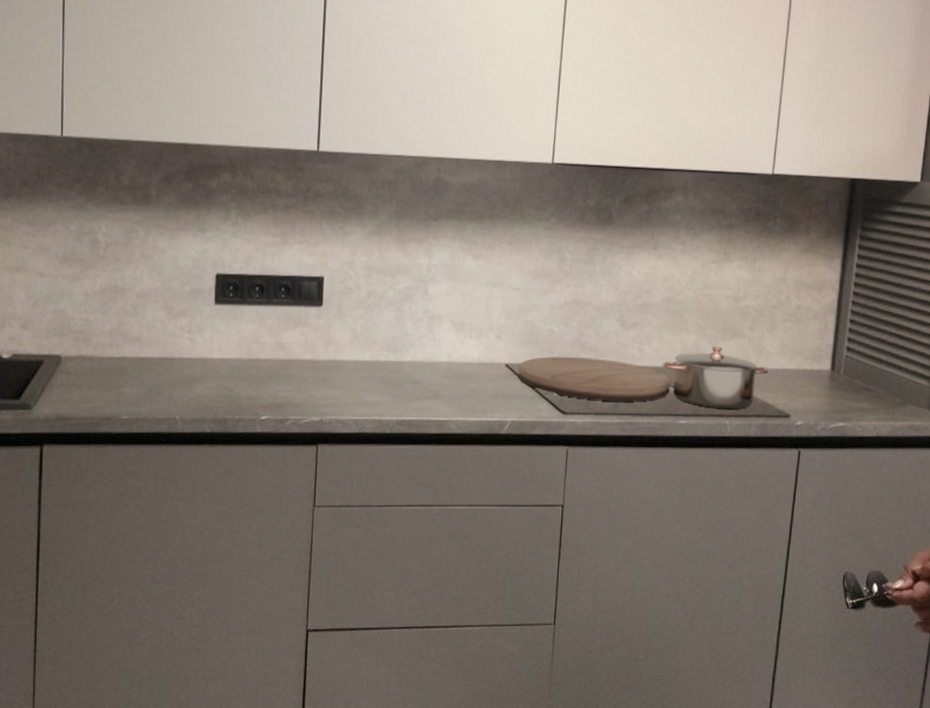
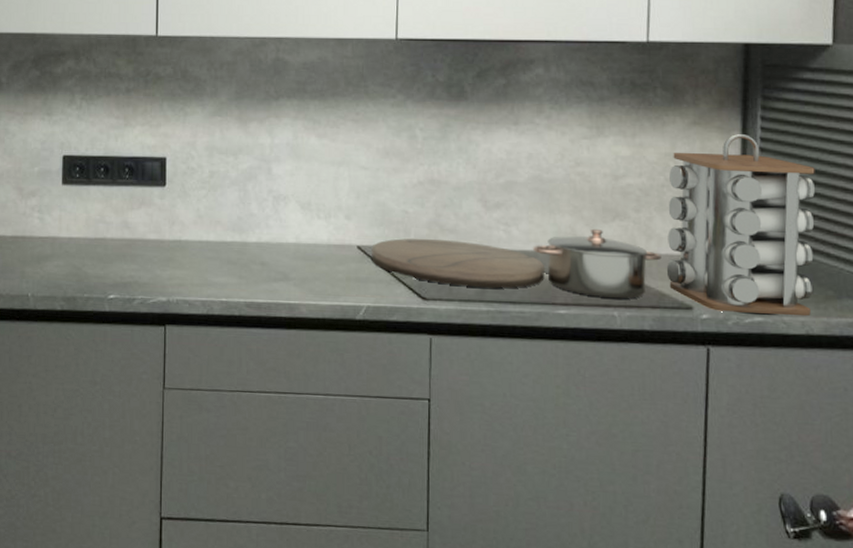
spice rack: none [771,260,897,421] -> present [666,133,815,317]

